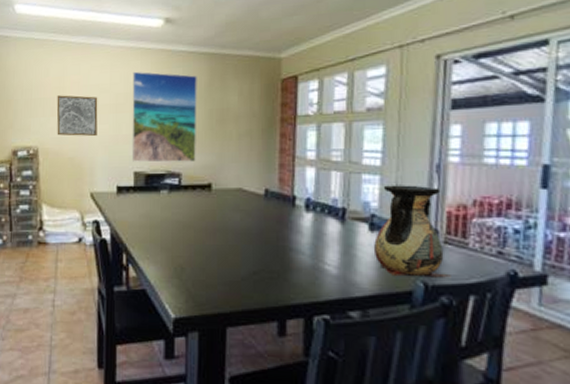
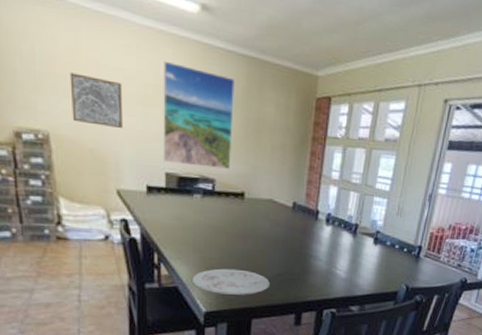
plate: none [160,268,246,298] -> present [192,268,271,295]
vase: present [374,185,451,278] -> none [375,208,429,283]

